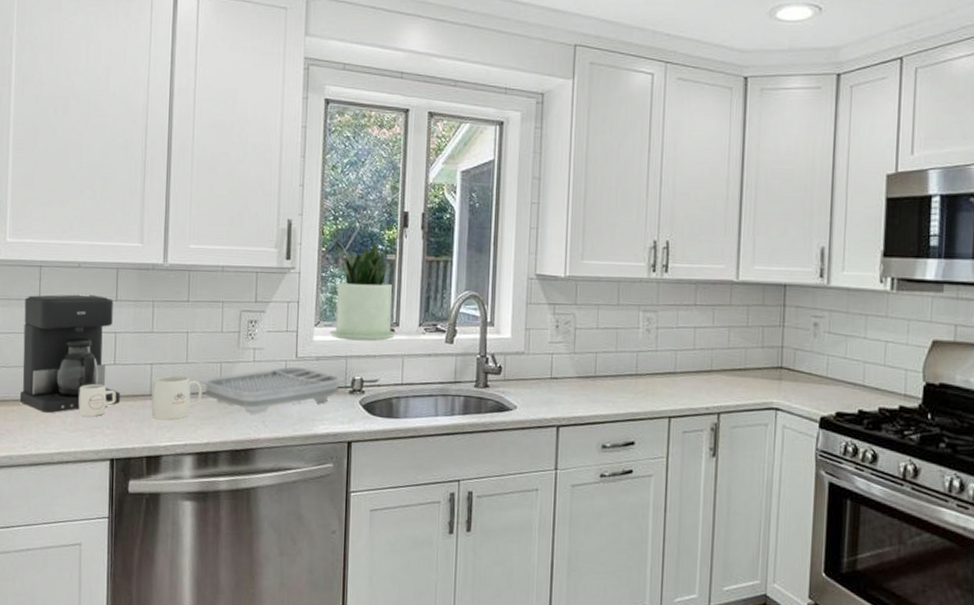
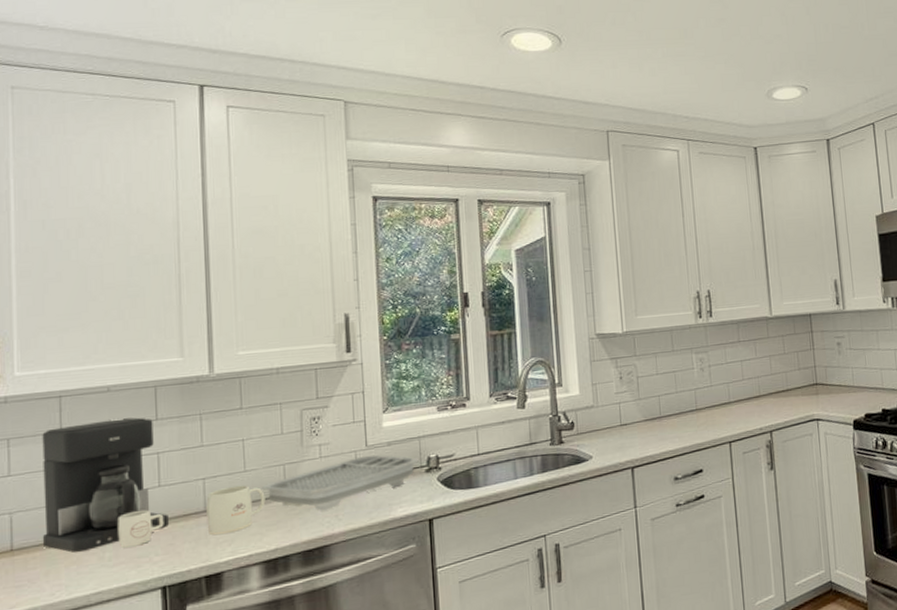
planter: present [329,242,397,341] -> none [398,324,468,422]

